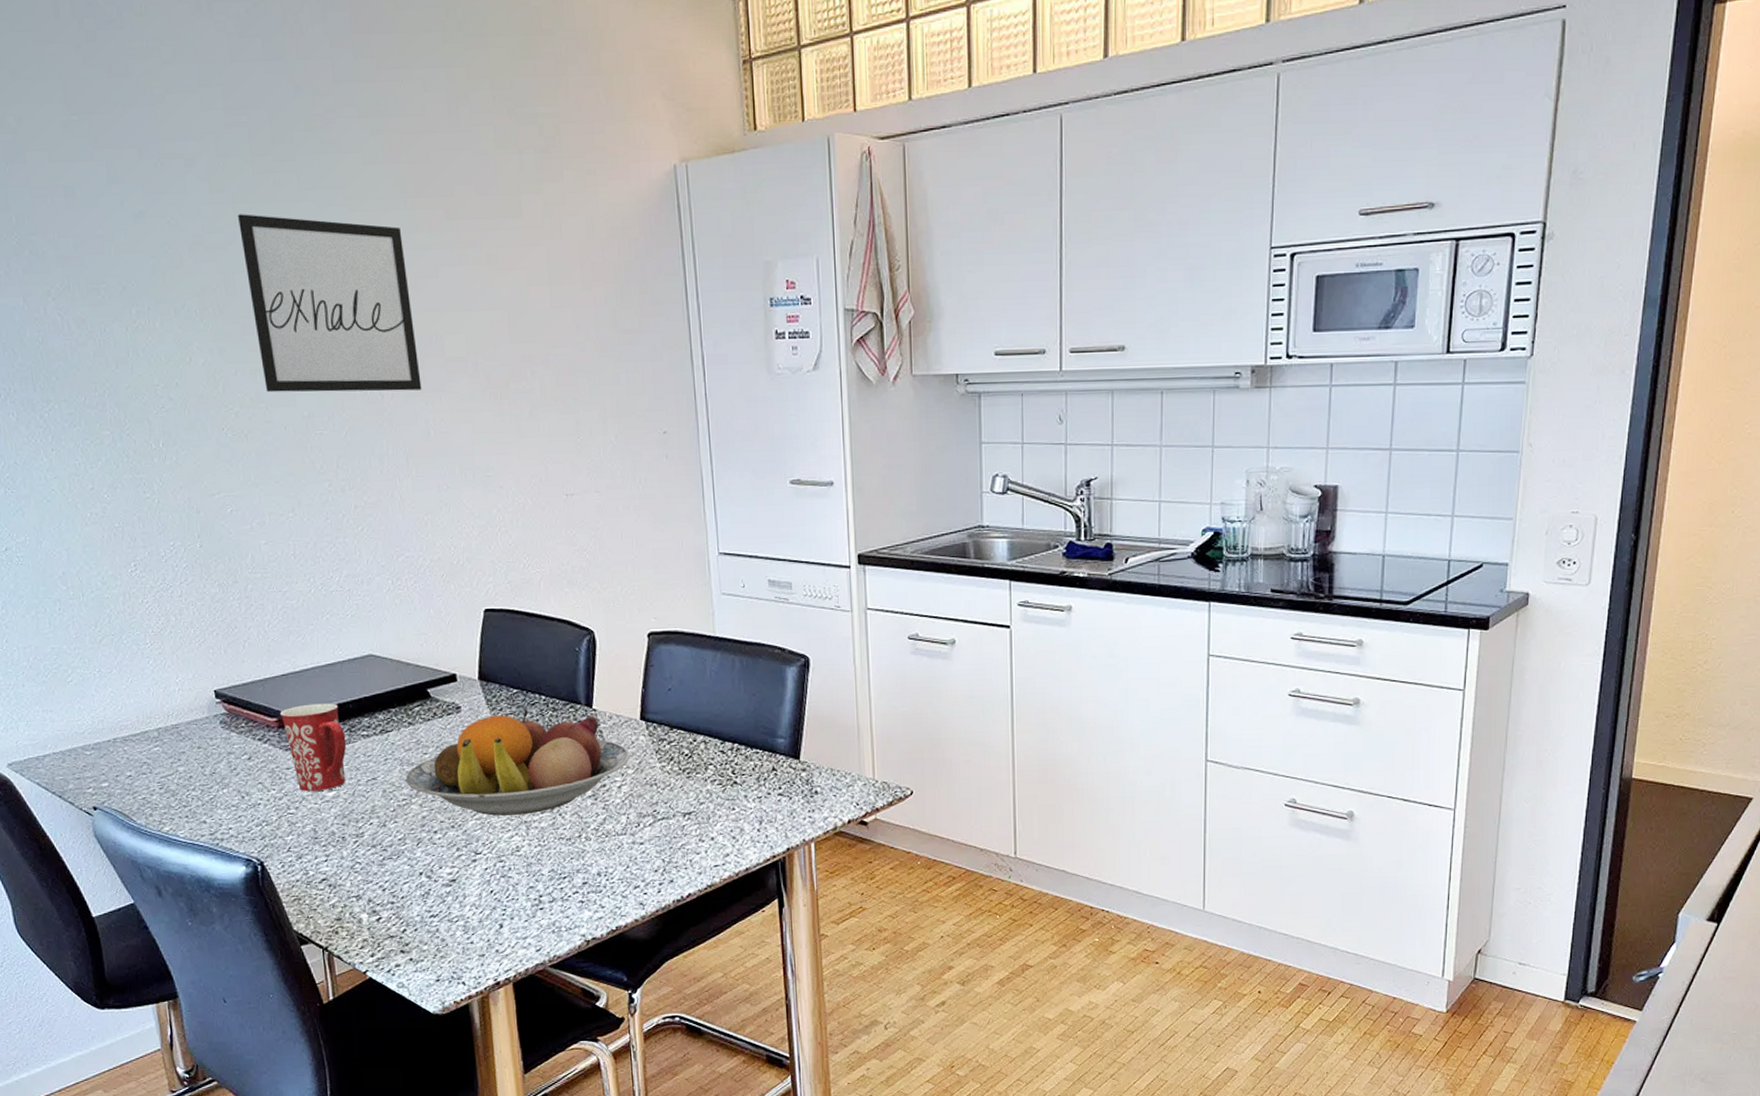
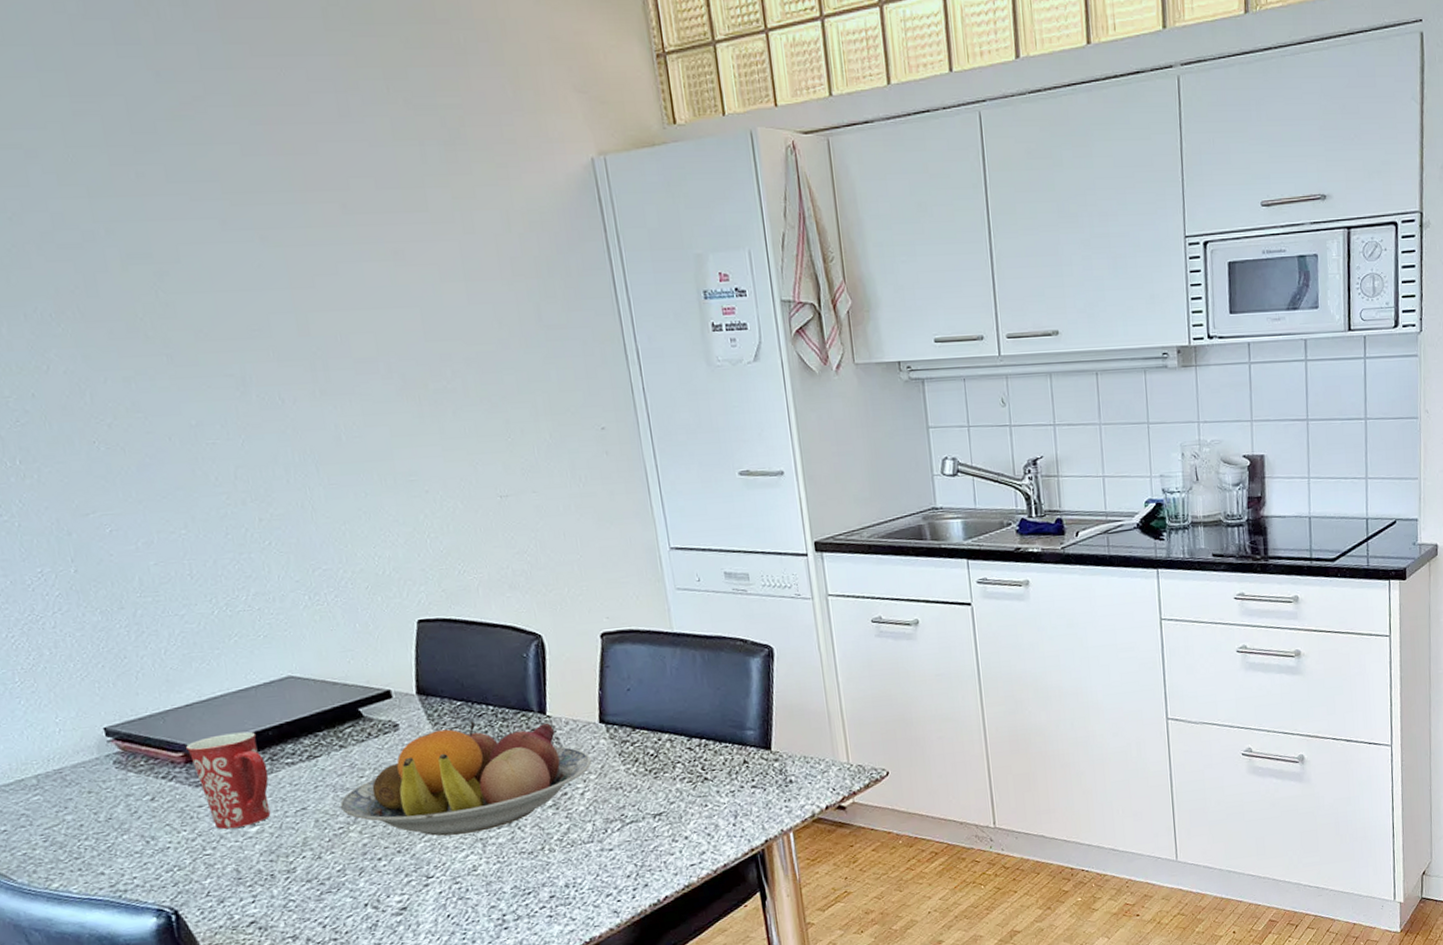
wall art: present [238,214,422,393] -> none [95,209,329,401]

